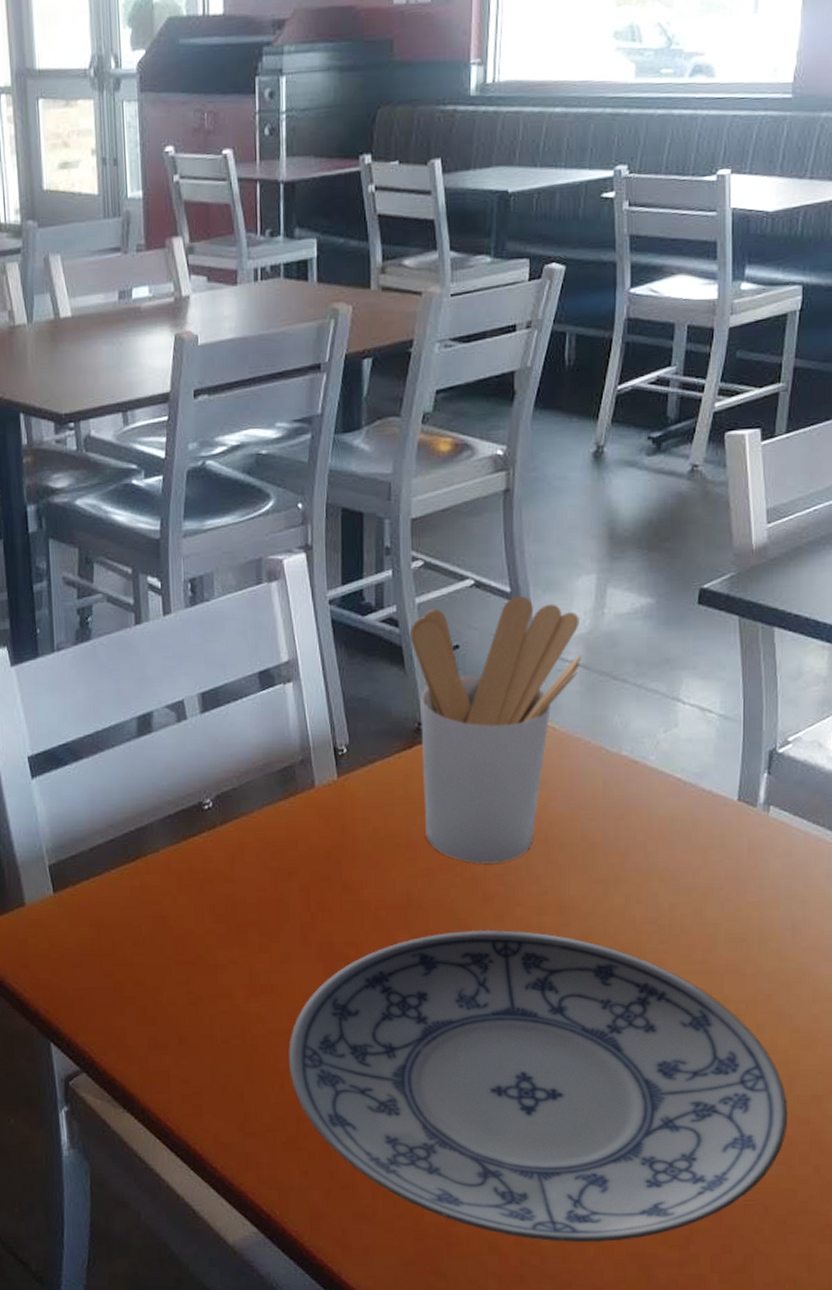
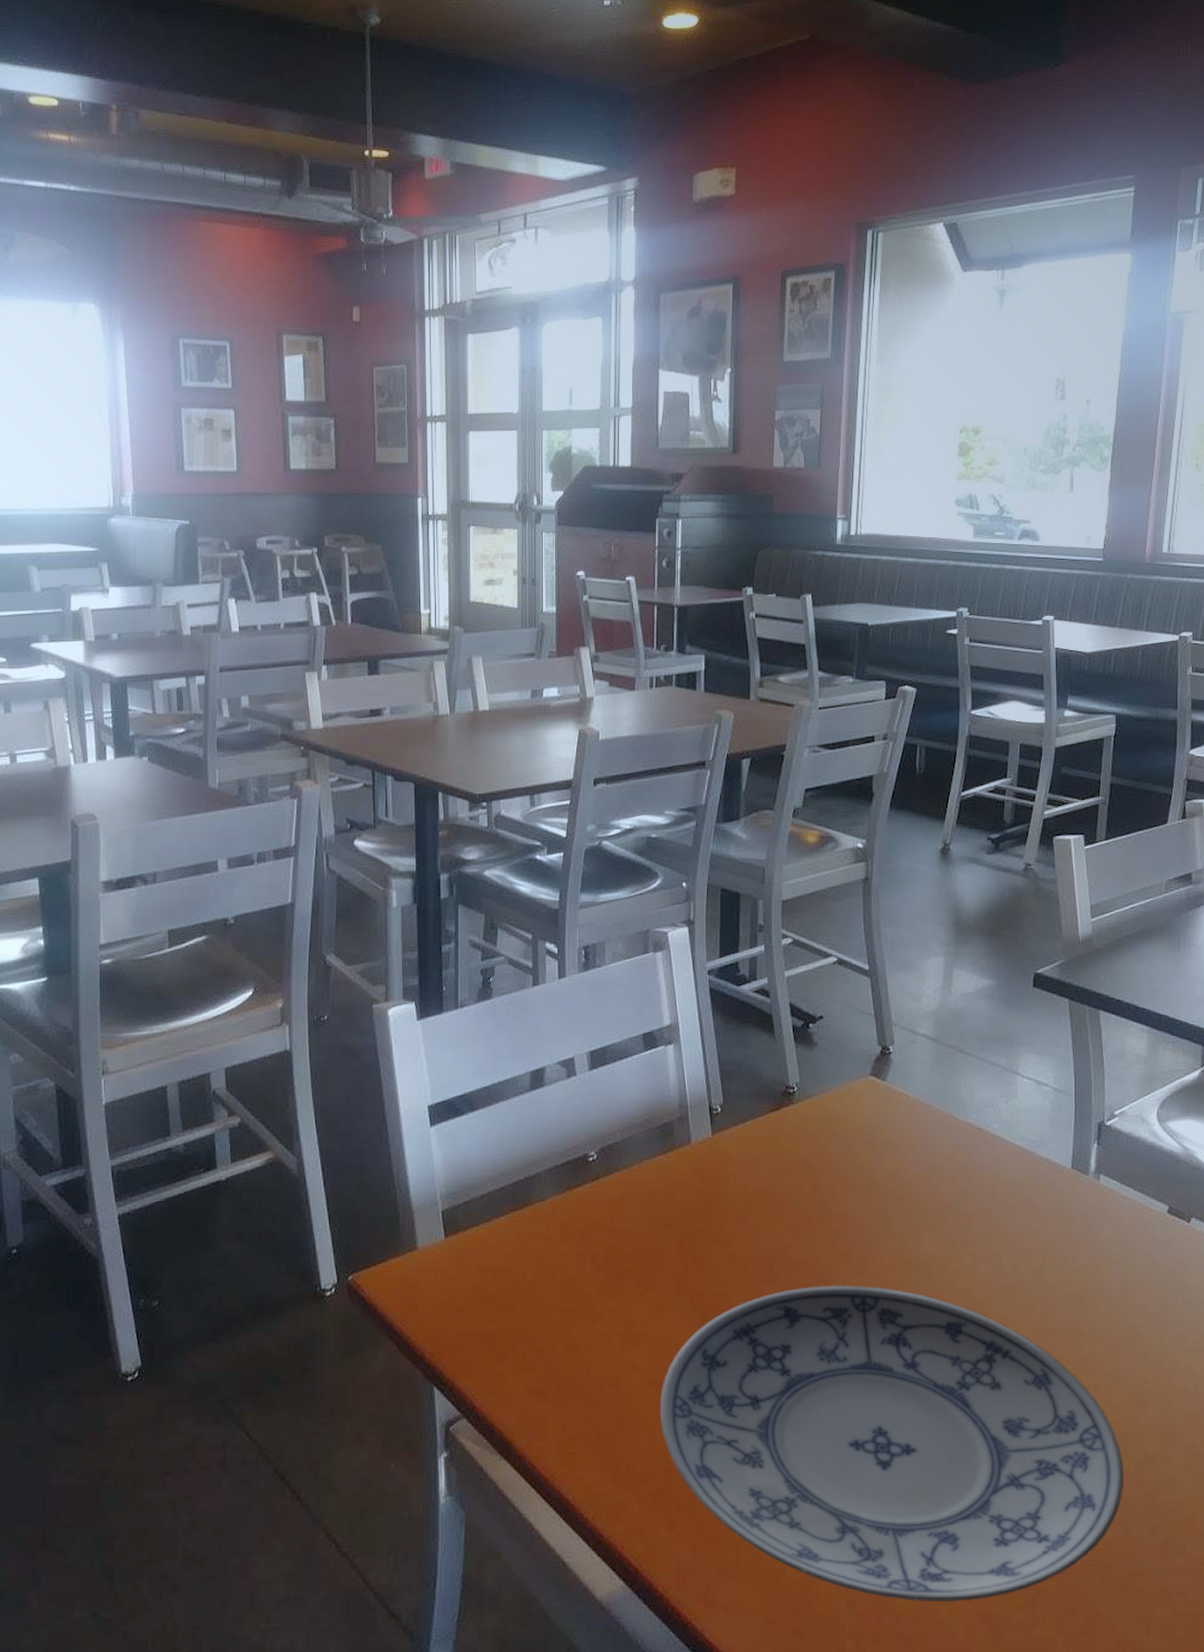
utensil holder: present [409,596,582,864] -> none [779,974,932,1221]

